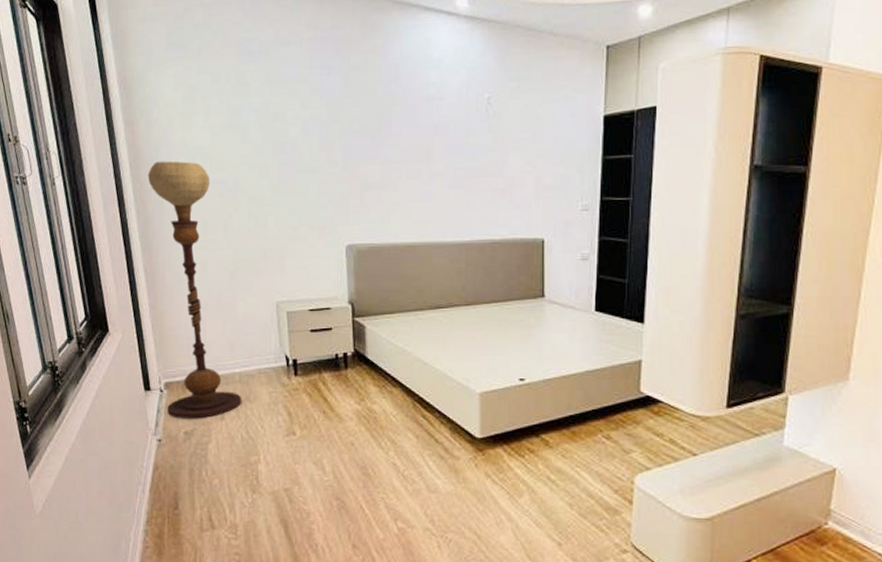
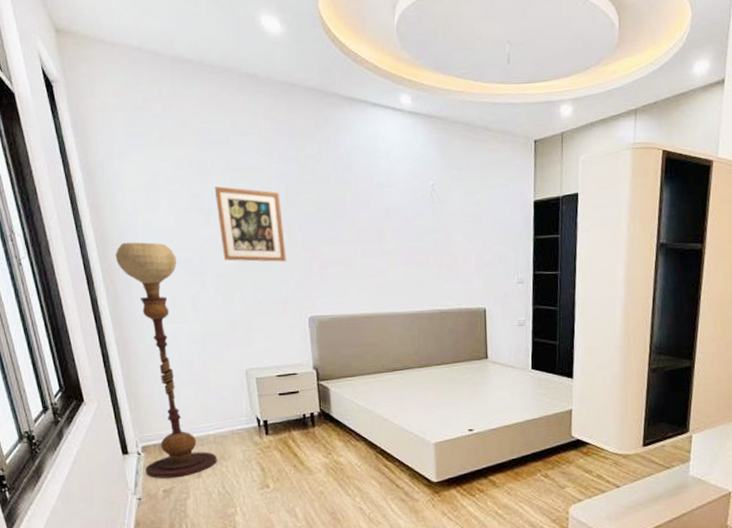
wall art: none [252,101,325,184] -> present [214,186,286,262]

